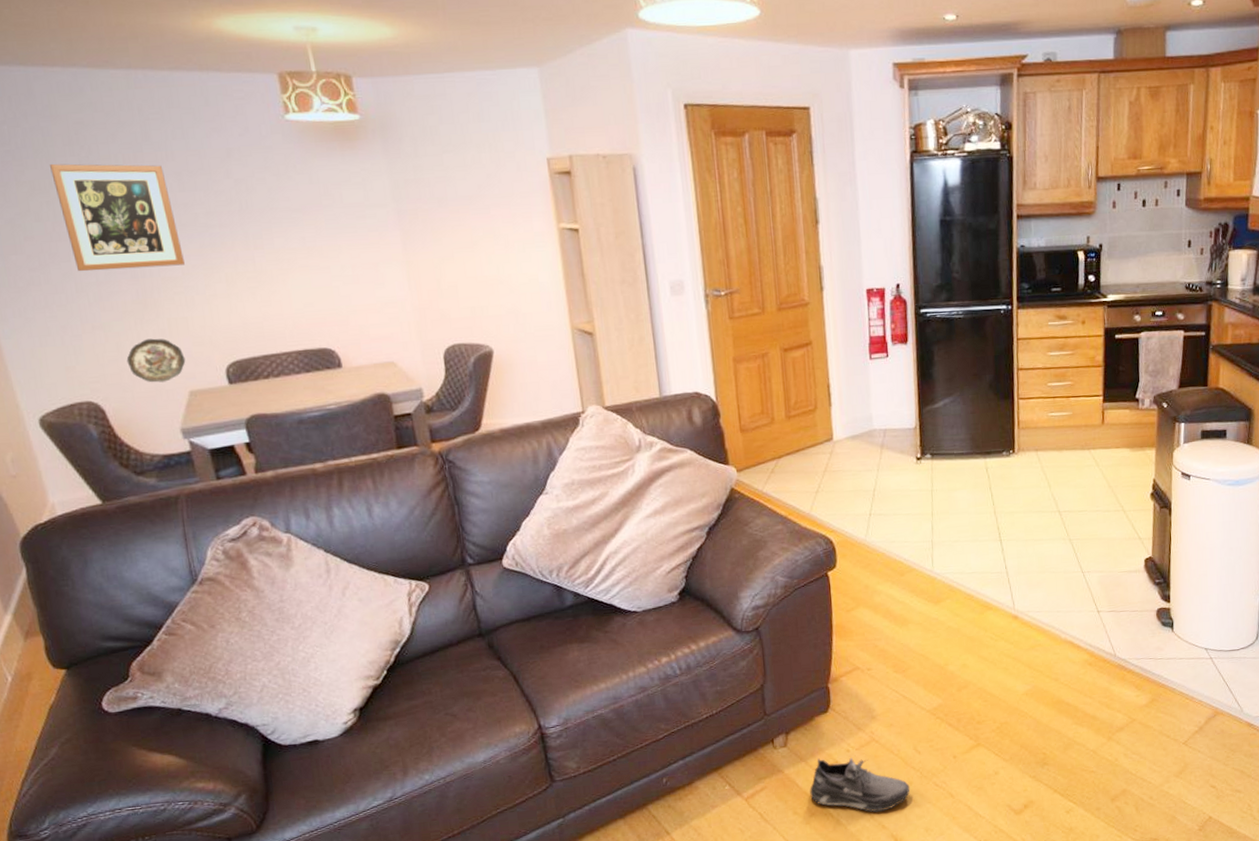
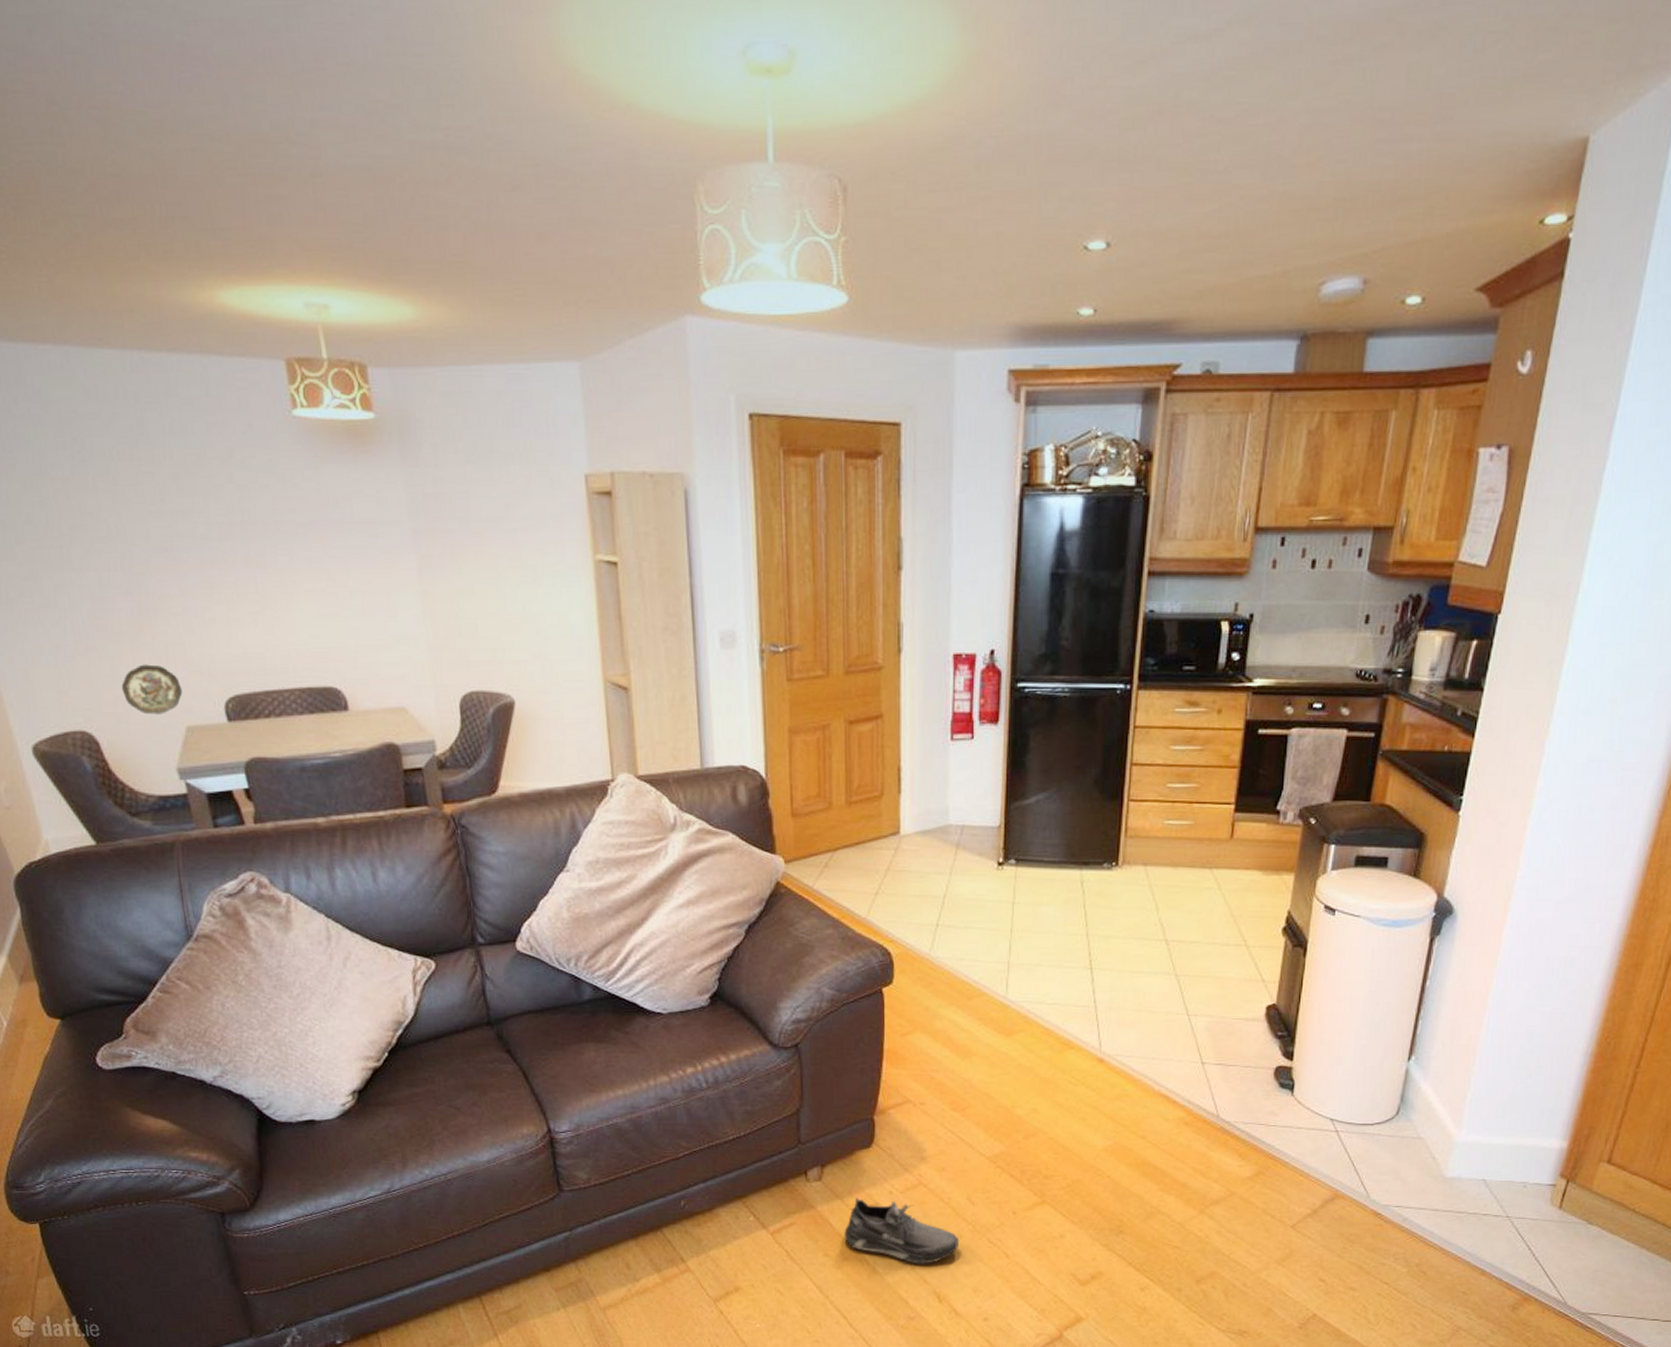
wall art: present [50,164,185,272] -> none [42,458,182,584]

